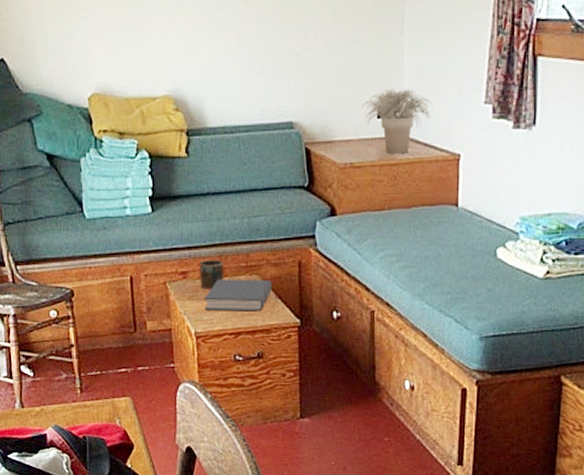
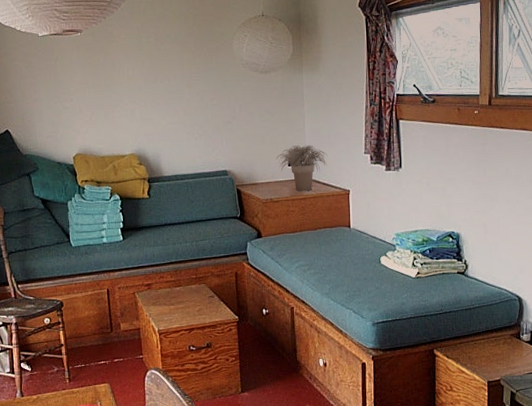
mug: present [198,260,224,290] -> none [160,274,179,297]
book: present [204,279,273,312] -> none [165,287,217,313]

